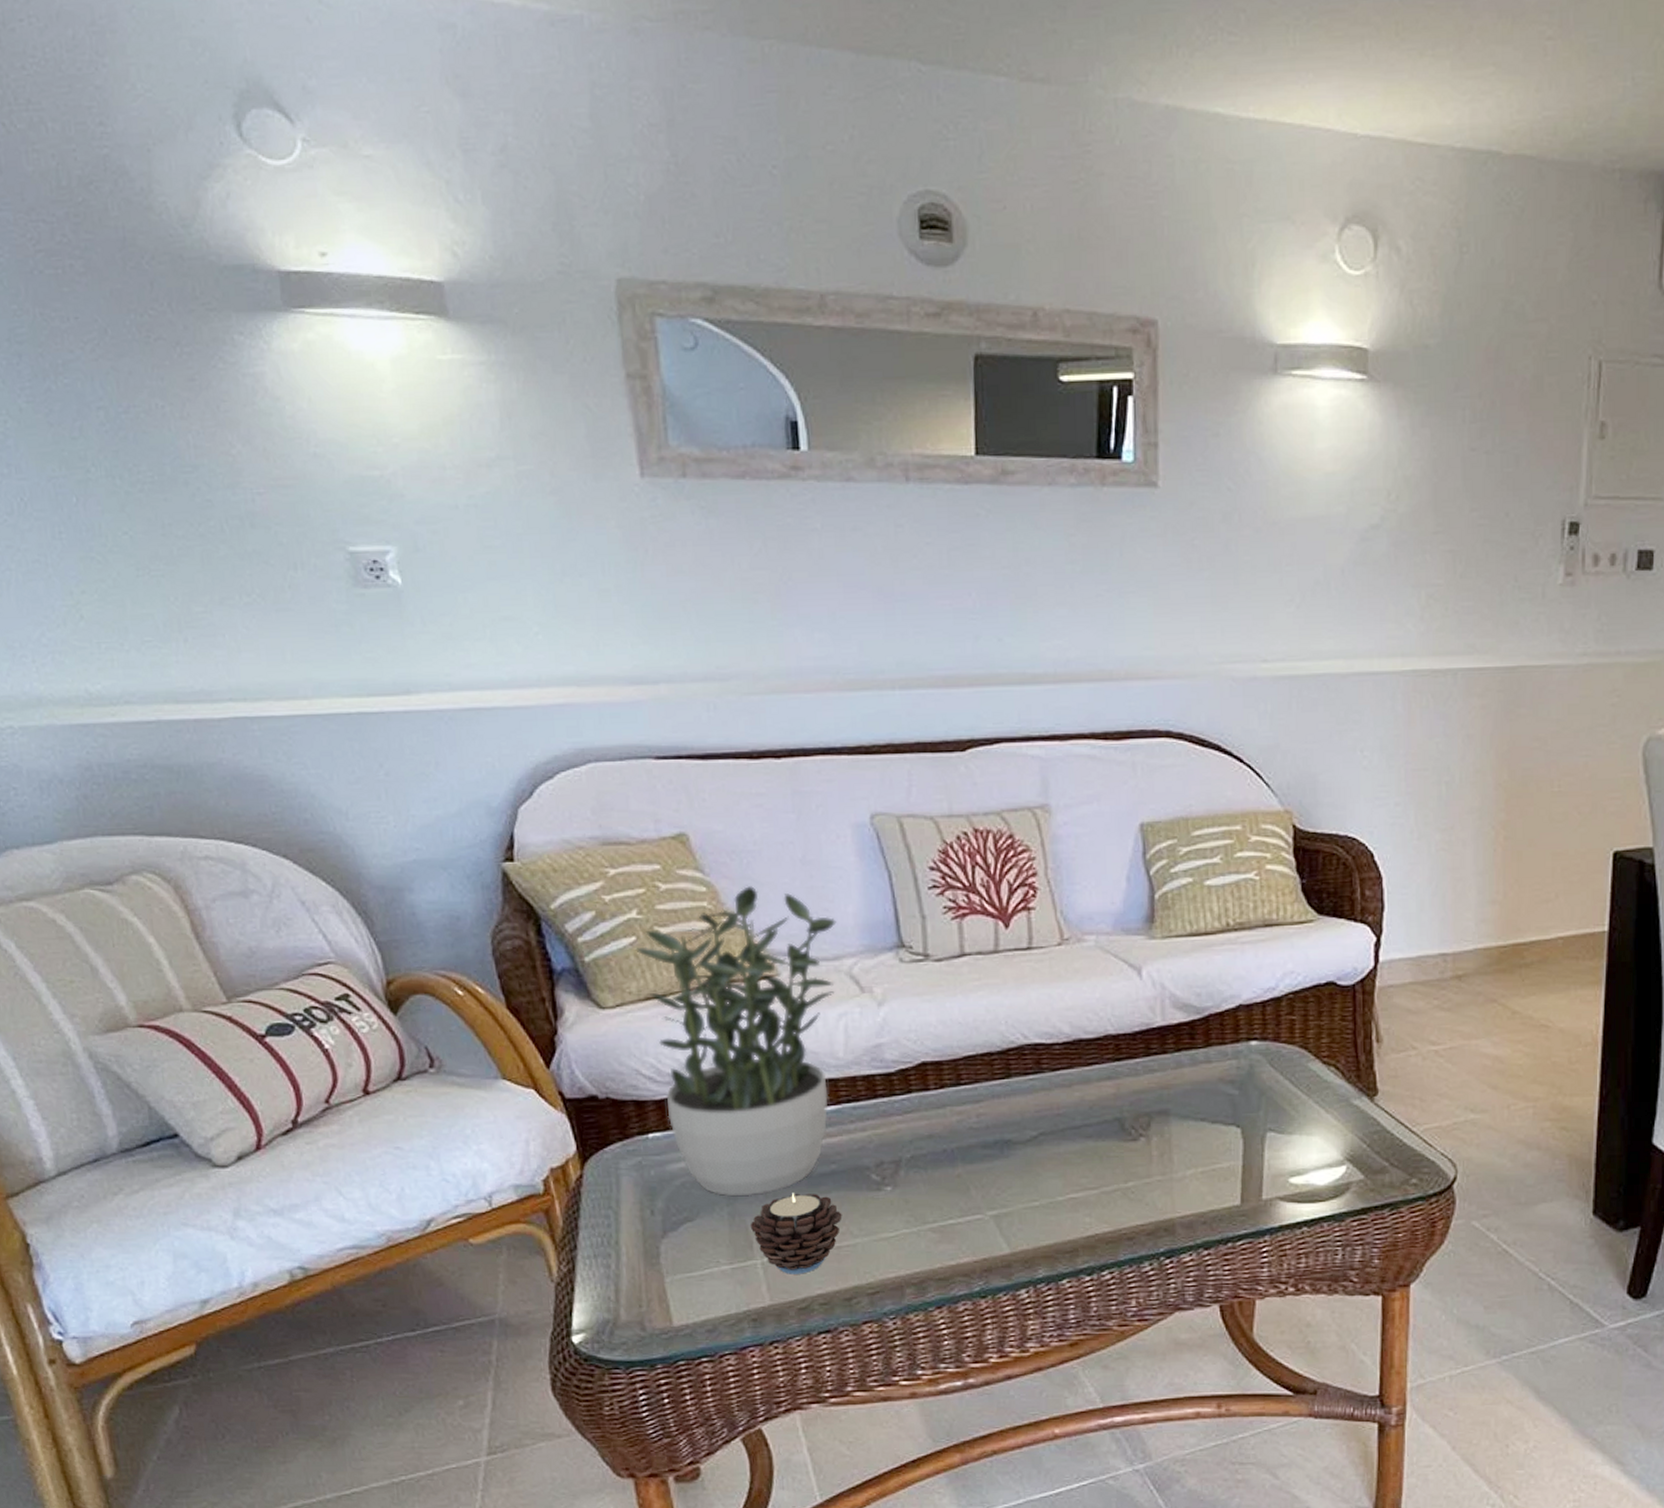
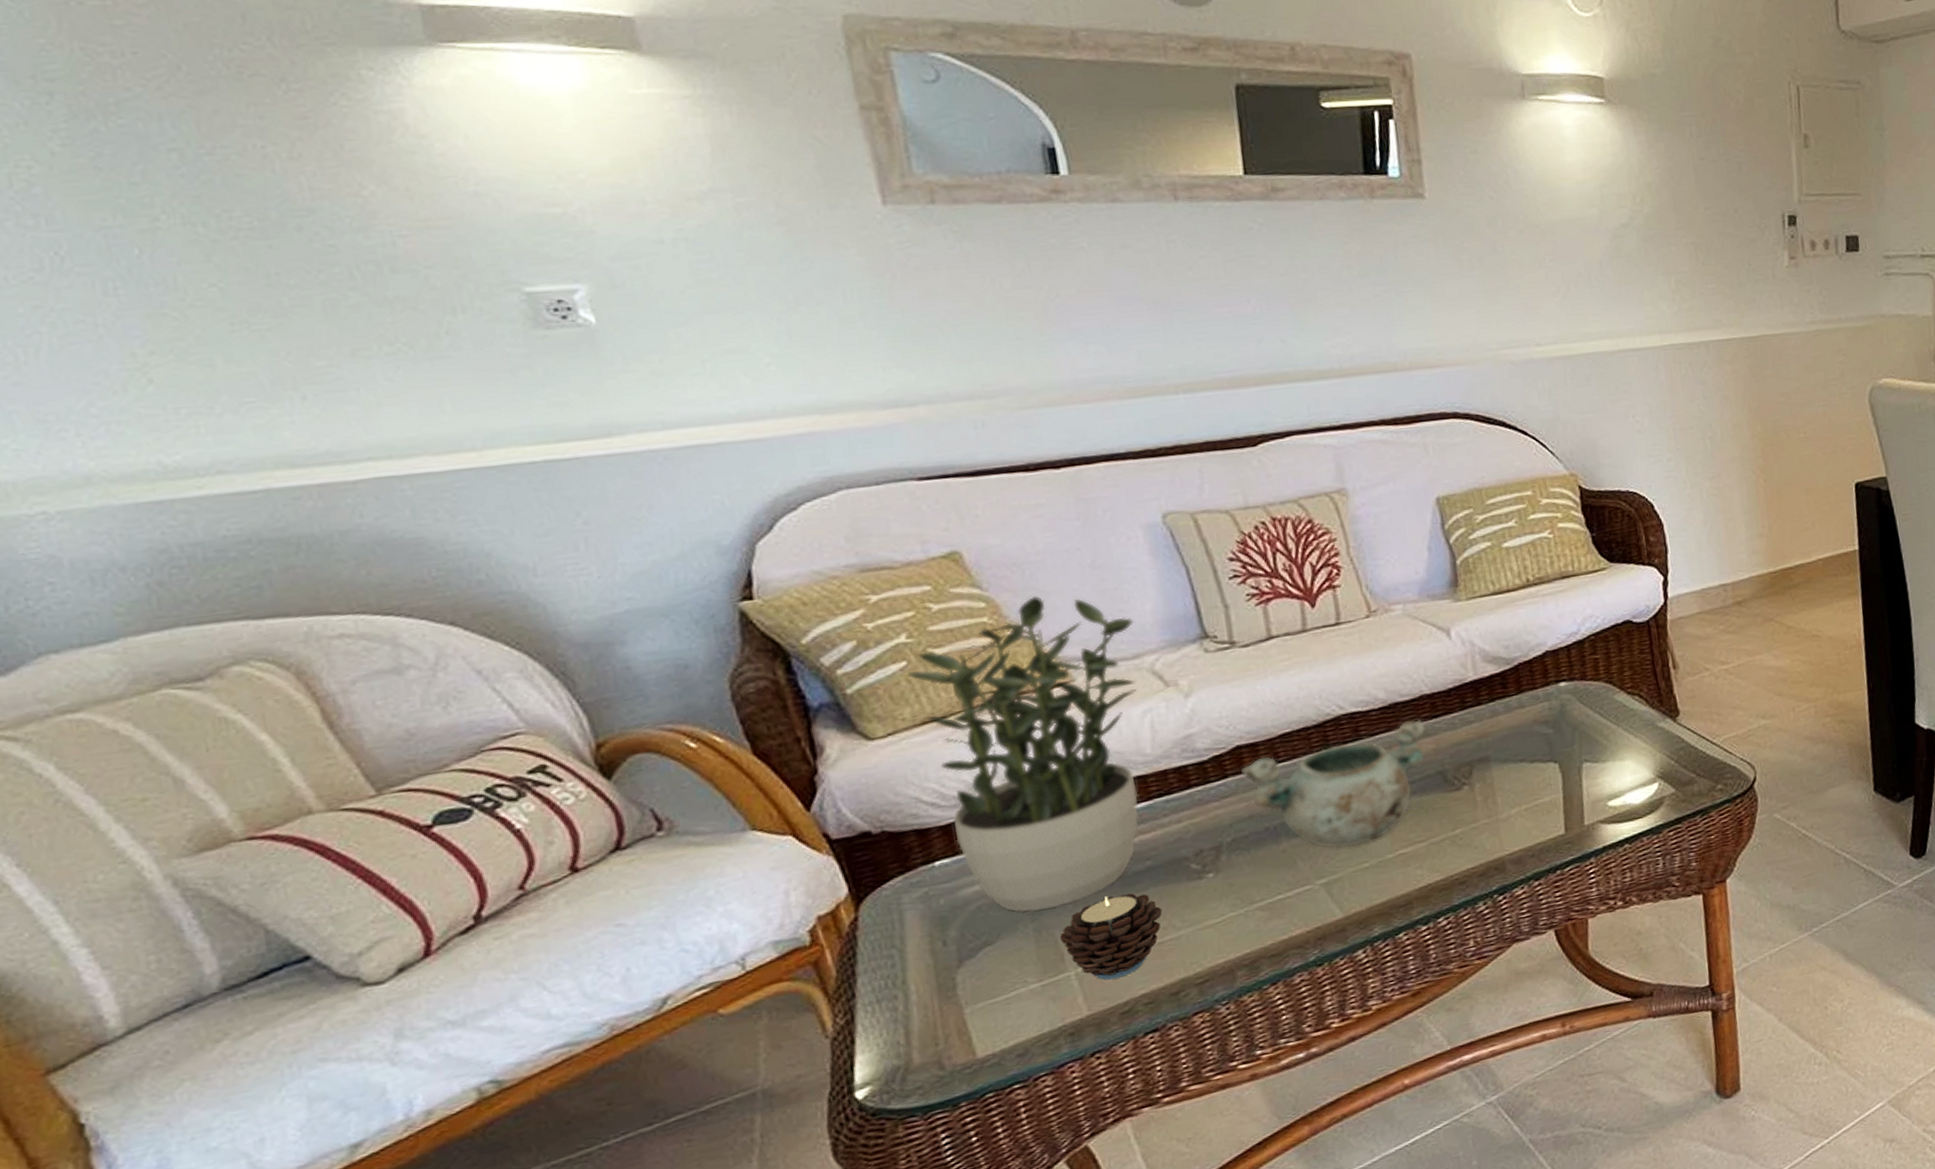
decorative bowl: none [925,1059,1111,1183] -> present [1241,719,1429,849]

